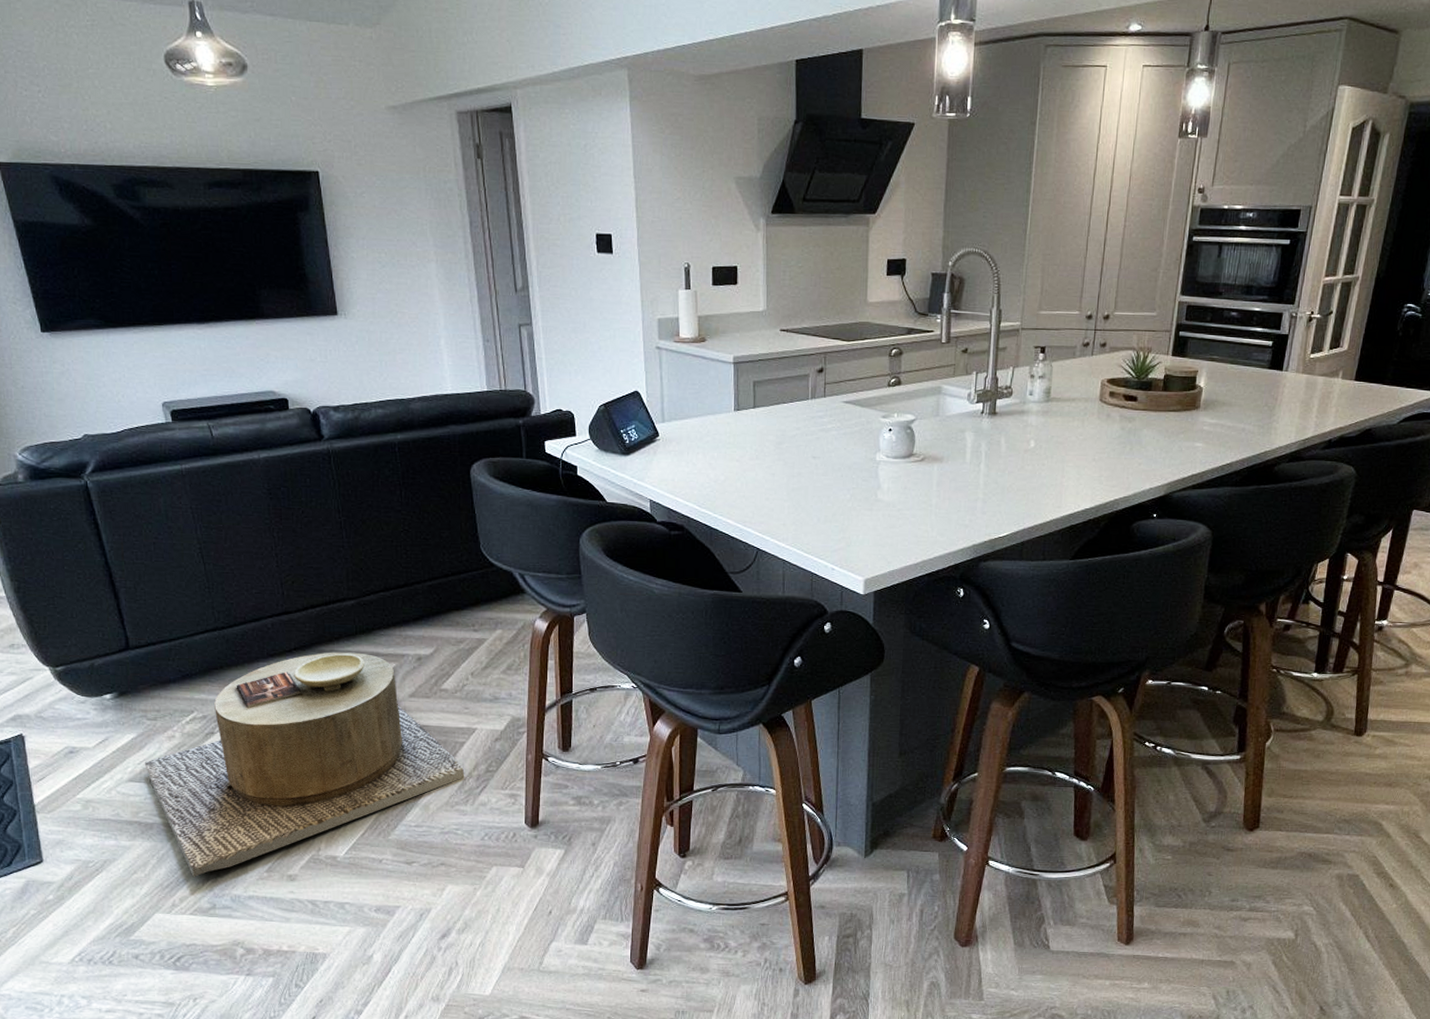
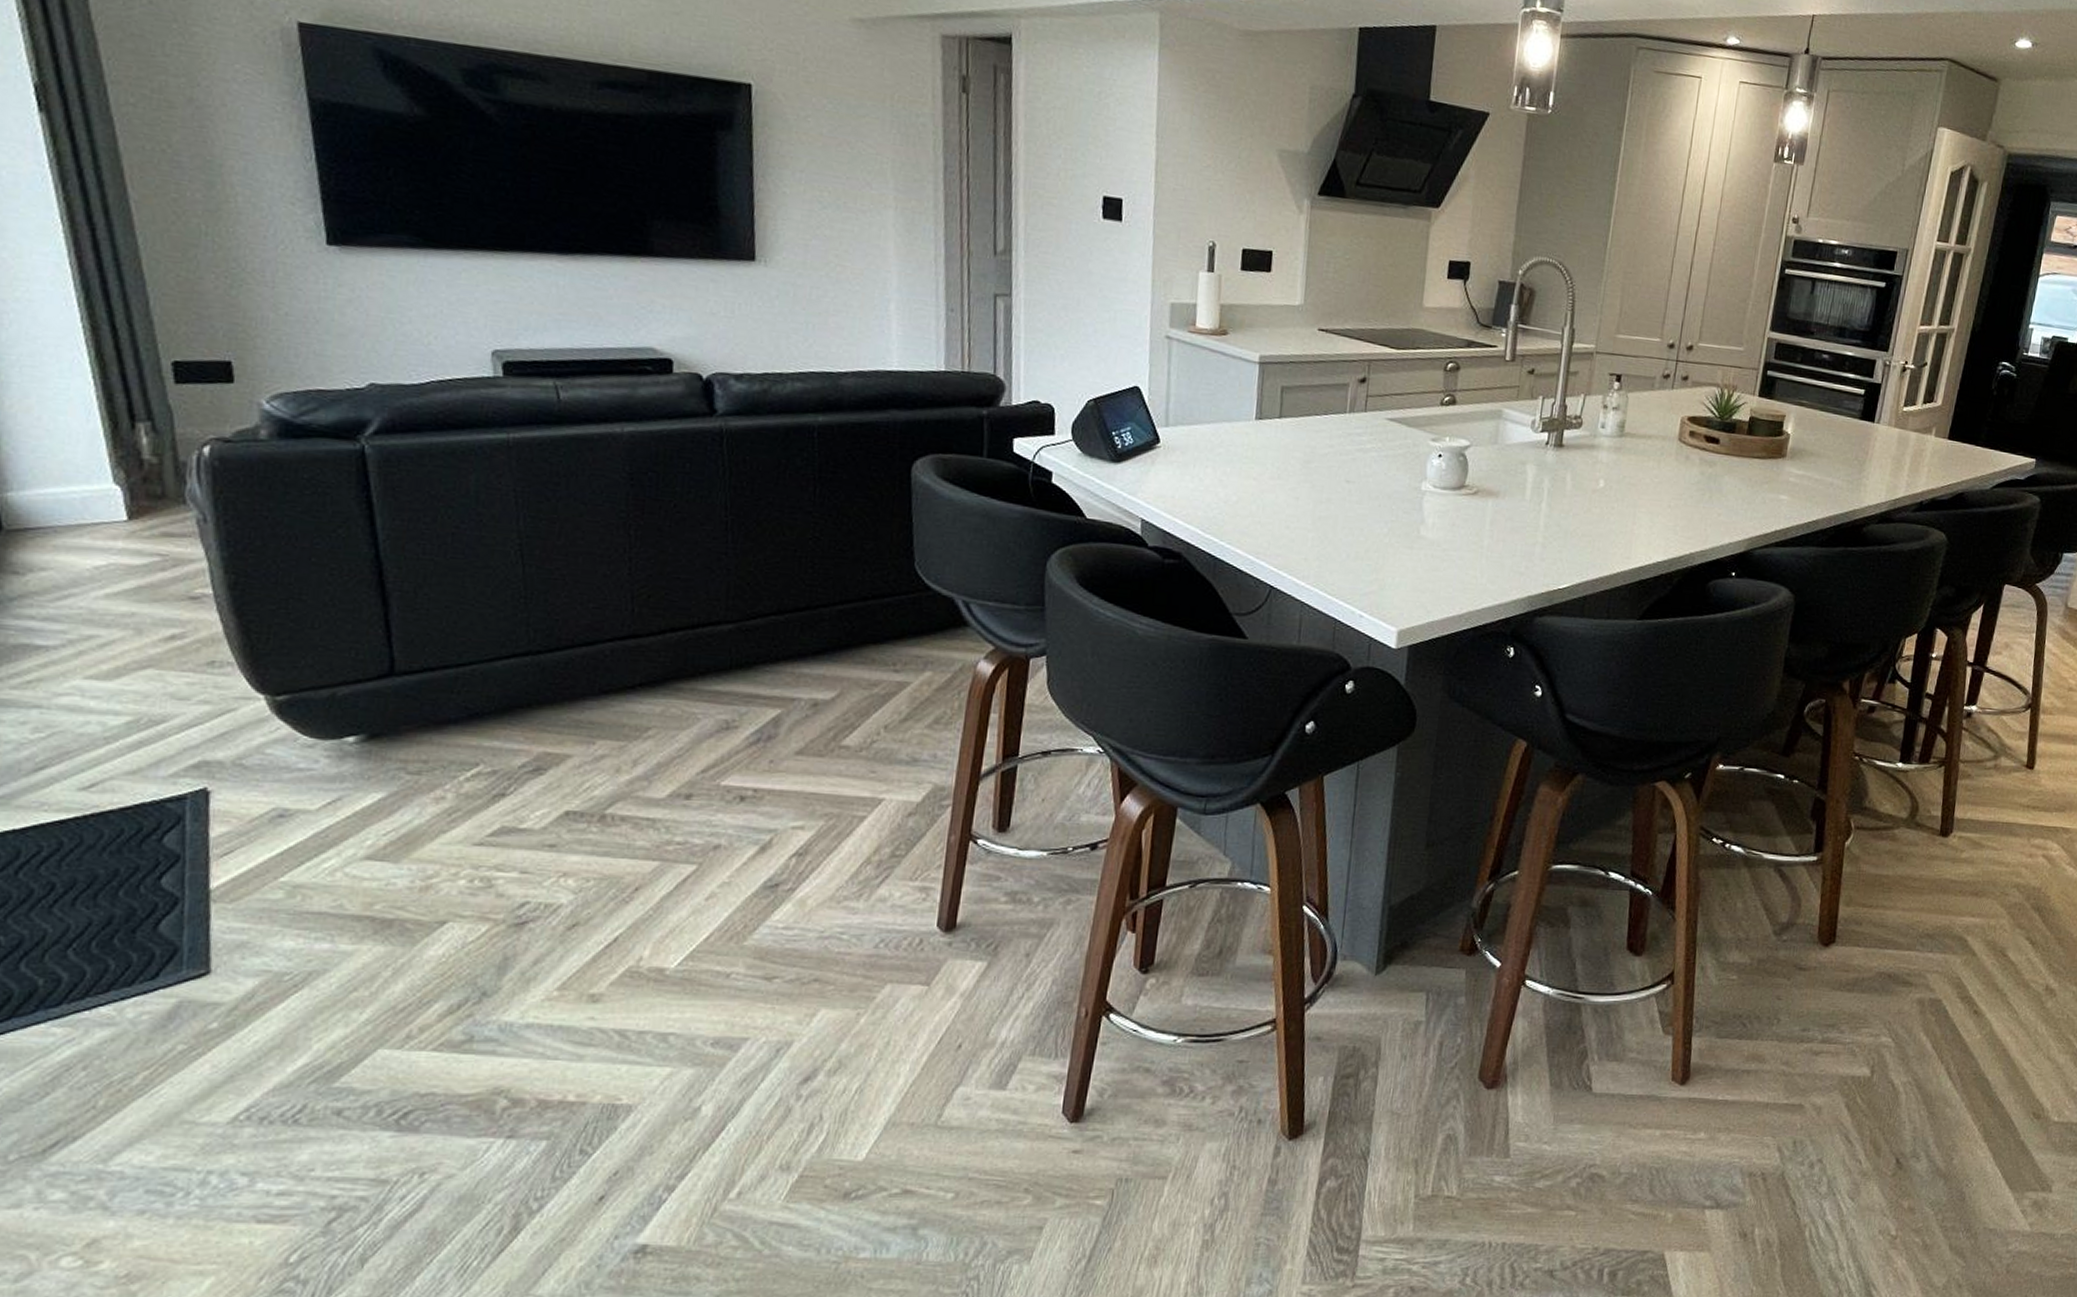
side table: present [144,652,465,877] -> none [392,690,861,996]

